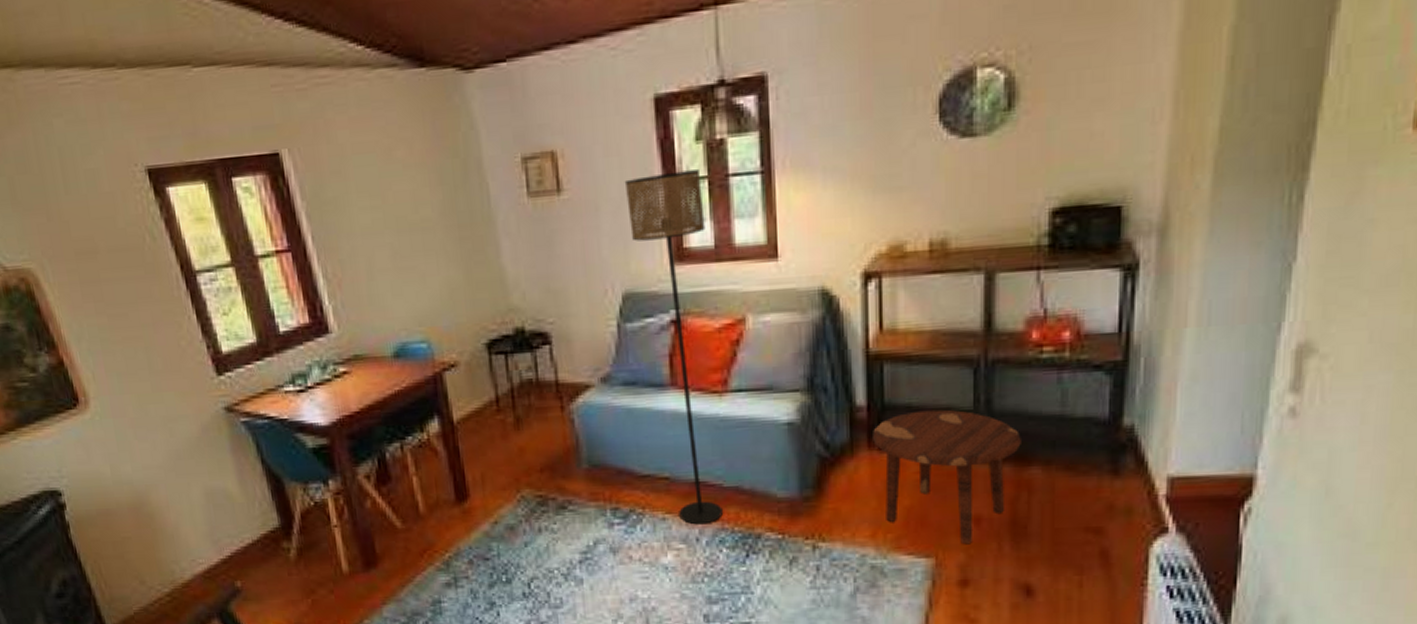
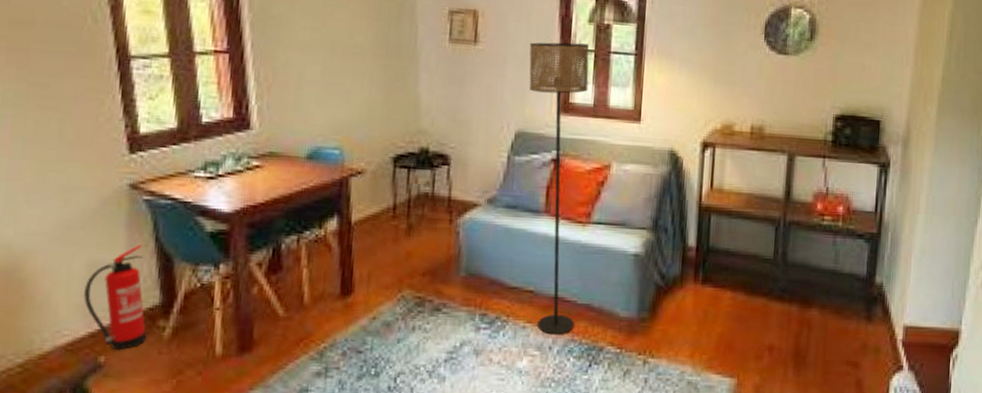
fire extinguisher: none [207,468,275,575] -> present [84,244,147,351]
side table: present [873,409,1021,545] -> none [698,255,806,369]

